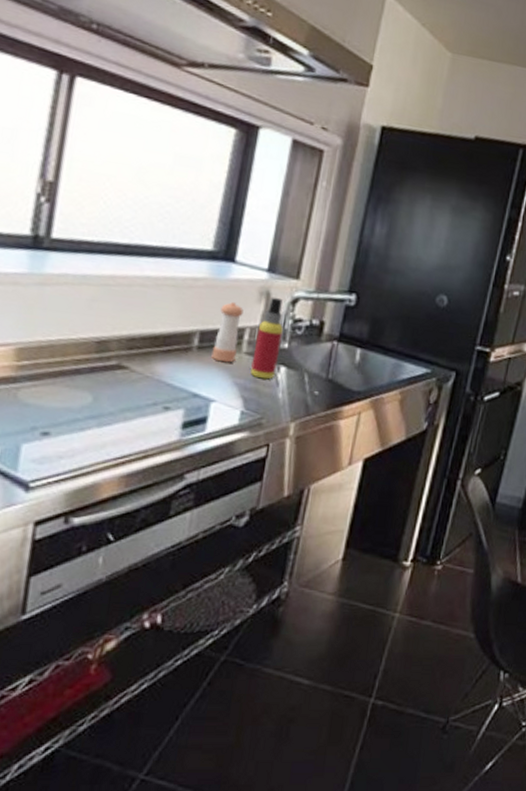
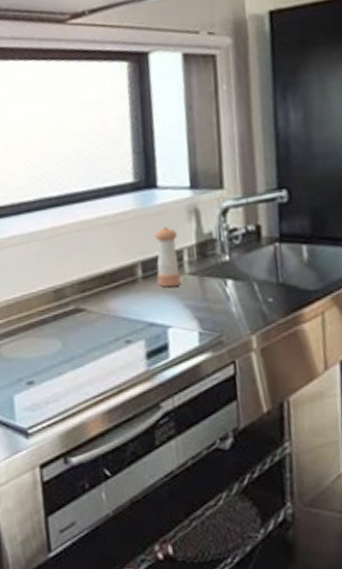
spray bottle: present [250,297,283,380] -> none [195,212,224,297]

